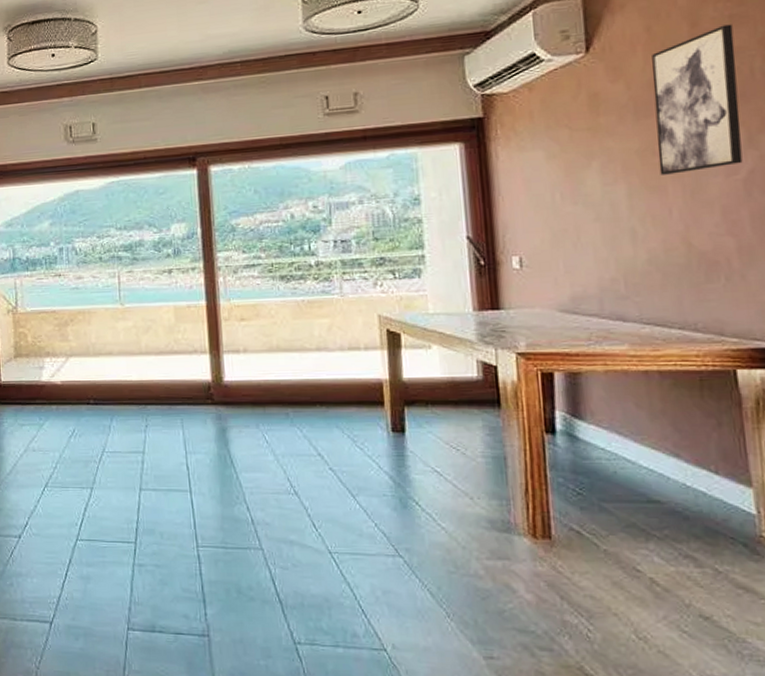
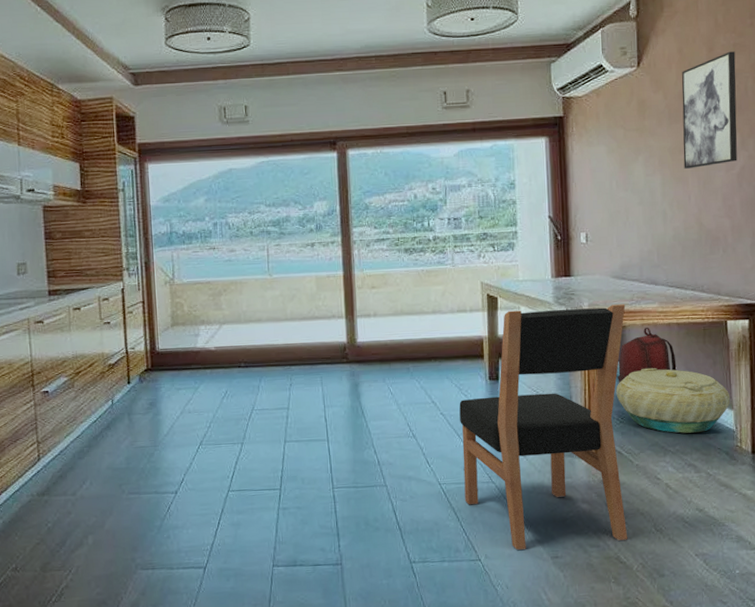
dining chair: none [353,345,596,646] -> present [459,304,628,551]
basket: none [570,426,748,514] -> present [616,367,731,434]
backpack: none [572,375,661,444] -> present [618,328,677,383]

